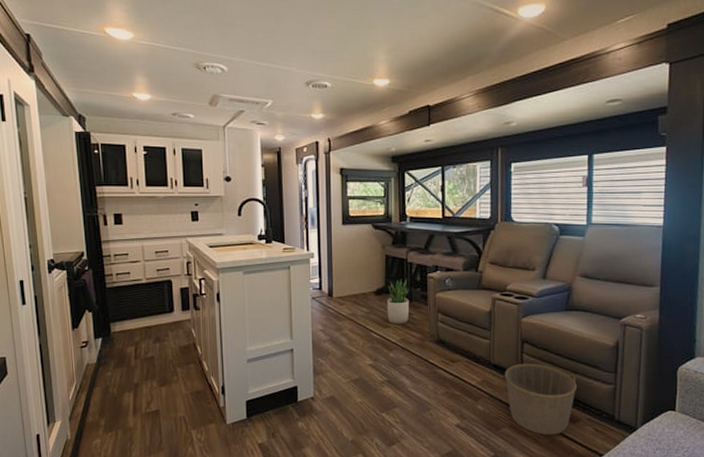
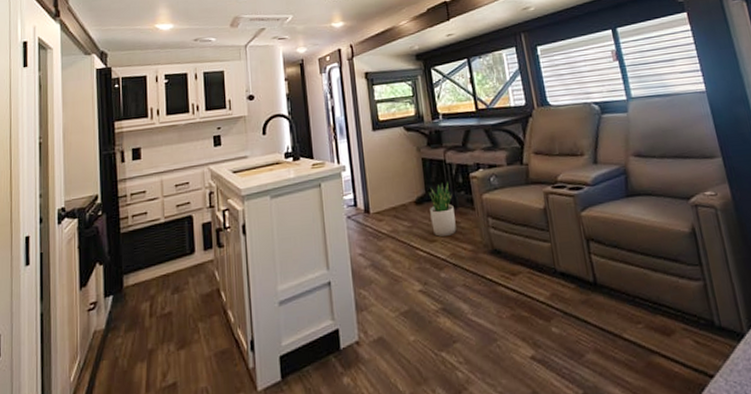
basket: present [504,363,578,435] -> none [574,265,663,357]

